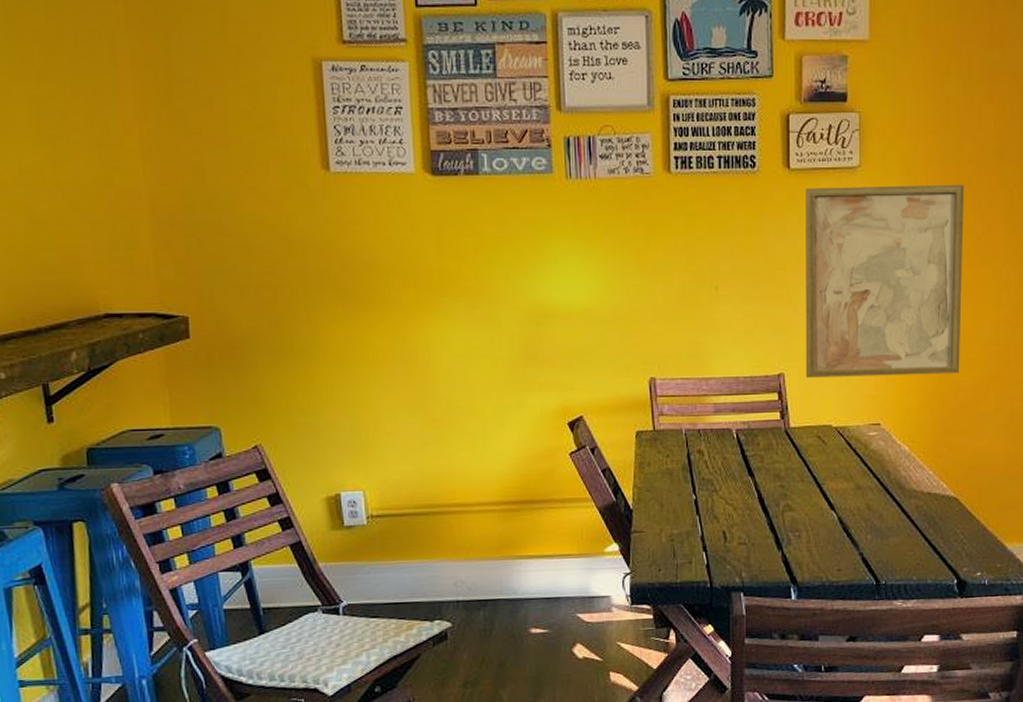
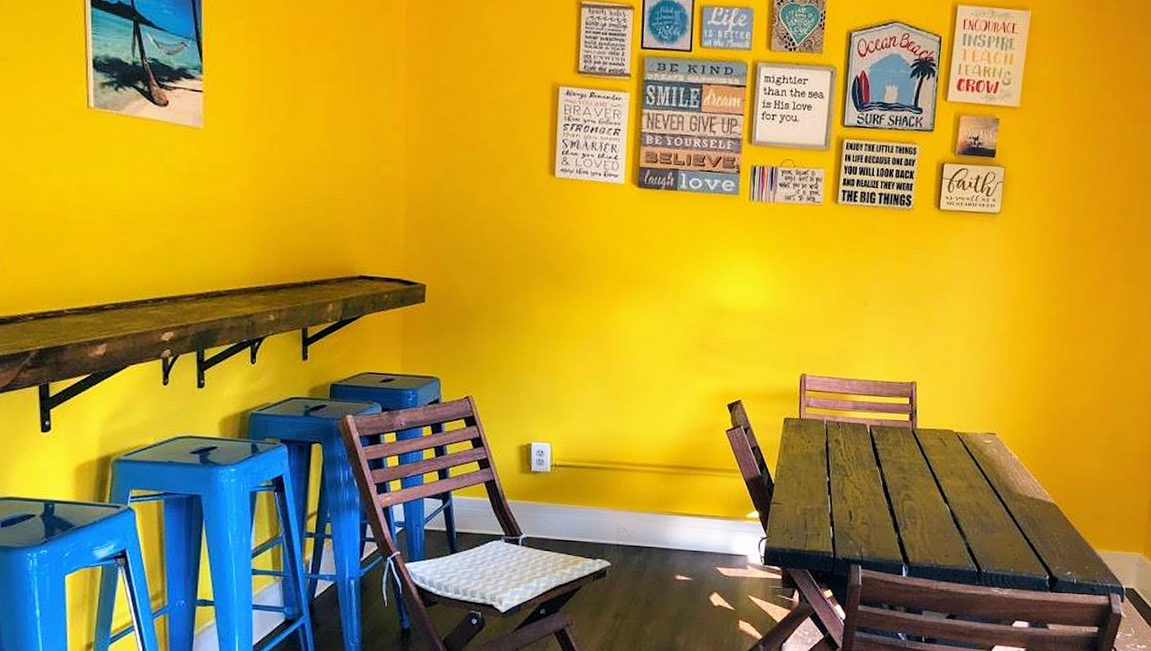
wall art: present [805,184,965,378] -> none [934,227,1090,398]

